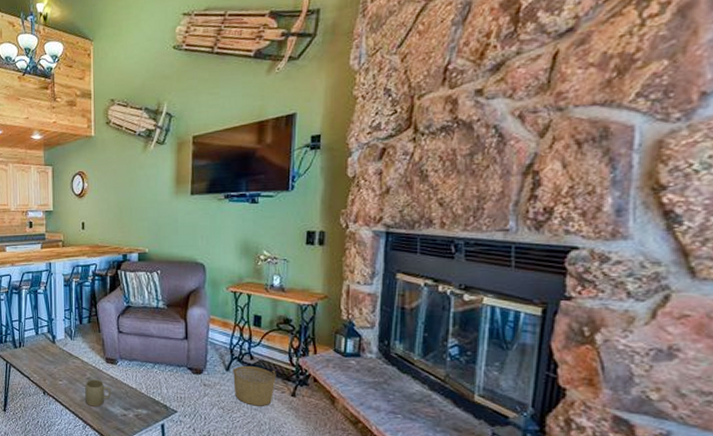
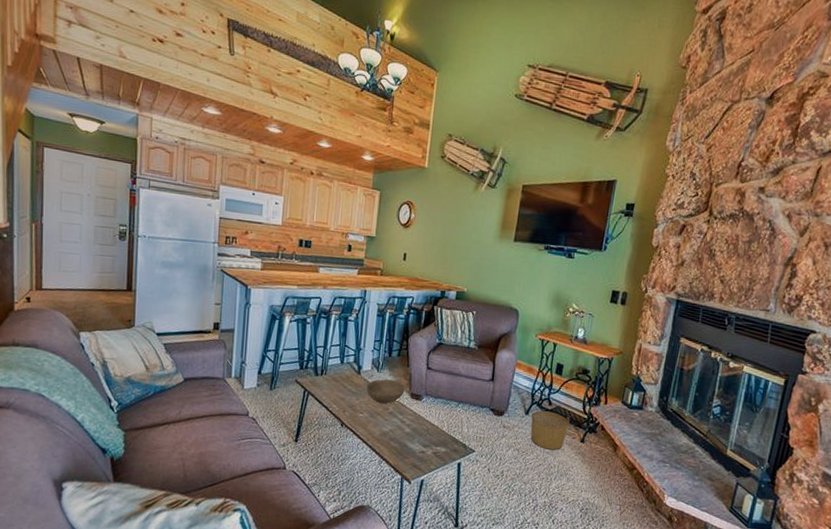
bowl: none [62,345,99,370] -> present [366,379,405,404]
mug: present [85,379,112,407] -> none [384,414,413,442]

